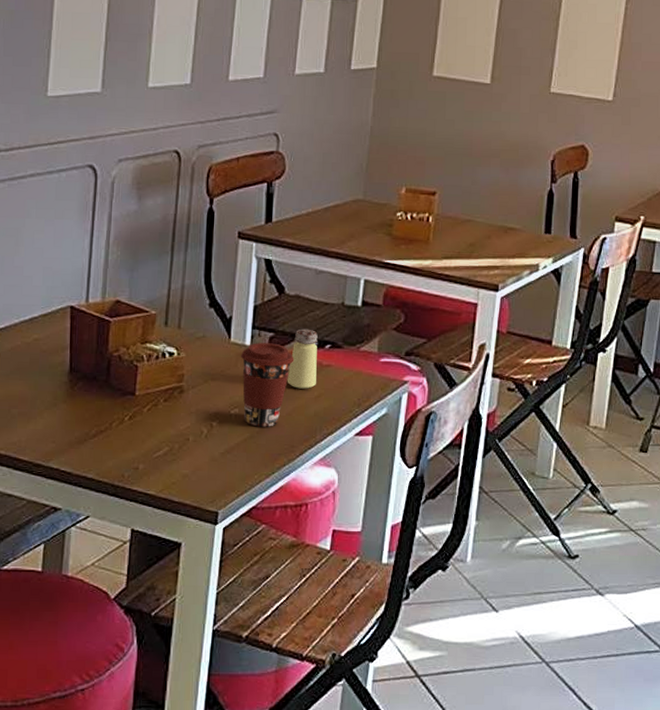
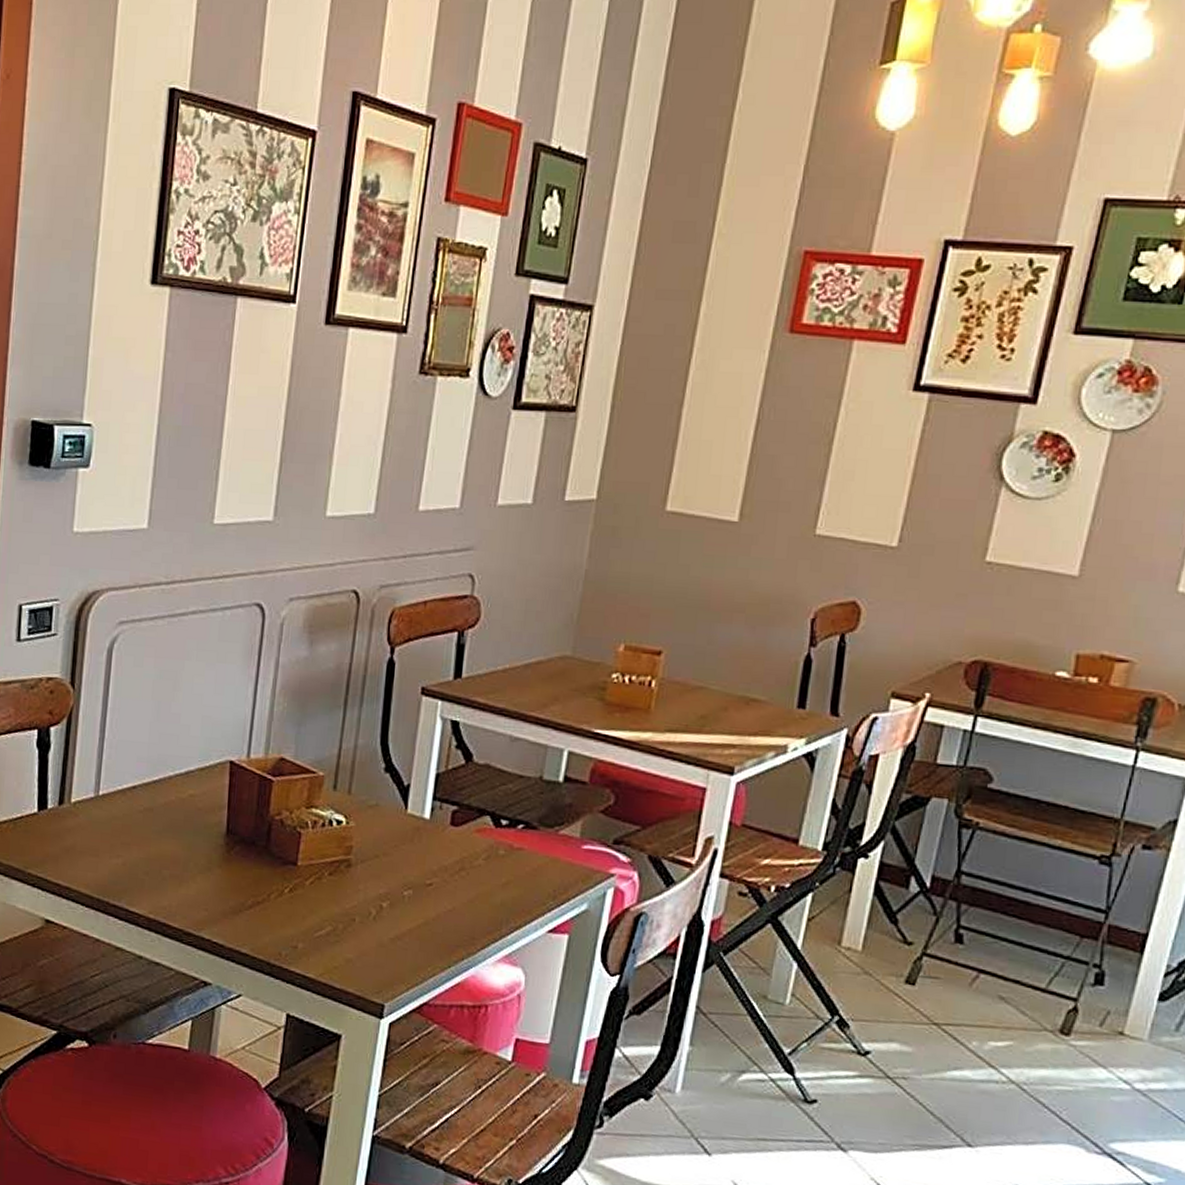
coffee cup: present [240,343,294,427] -> none [417,816,480,914]
saltshaker: present [287,328,318,389] -> none [470,803,509,874]

